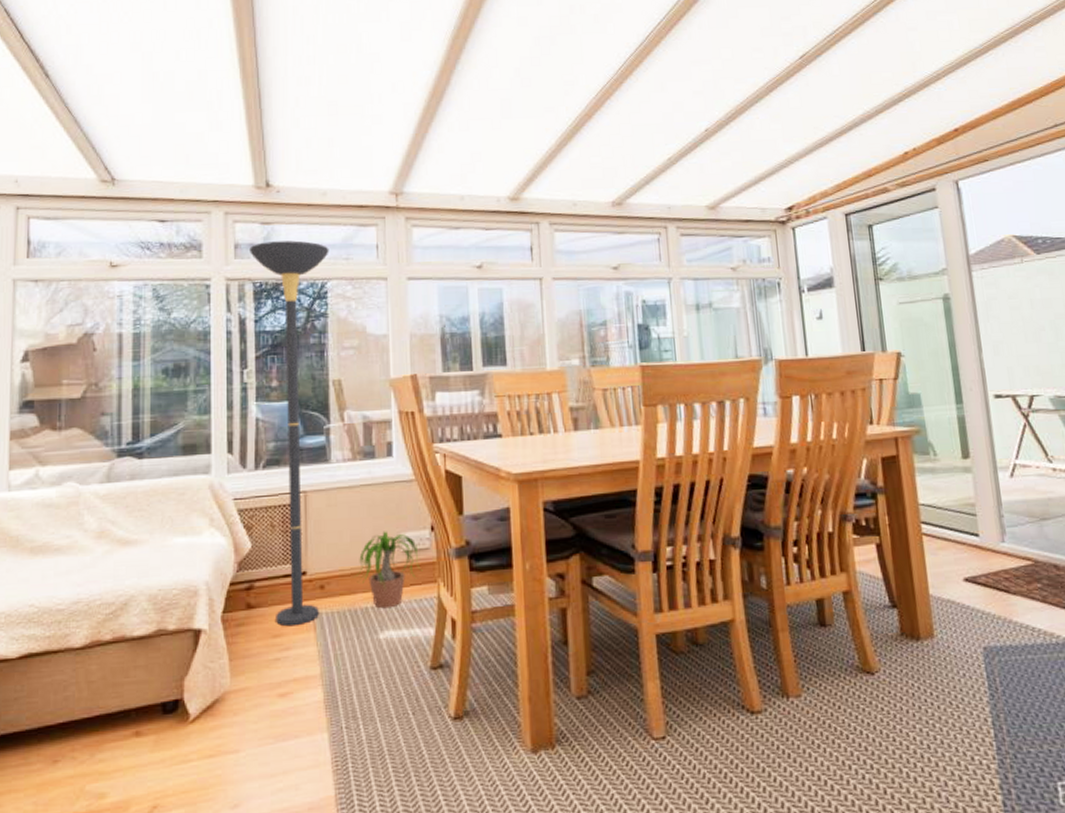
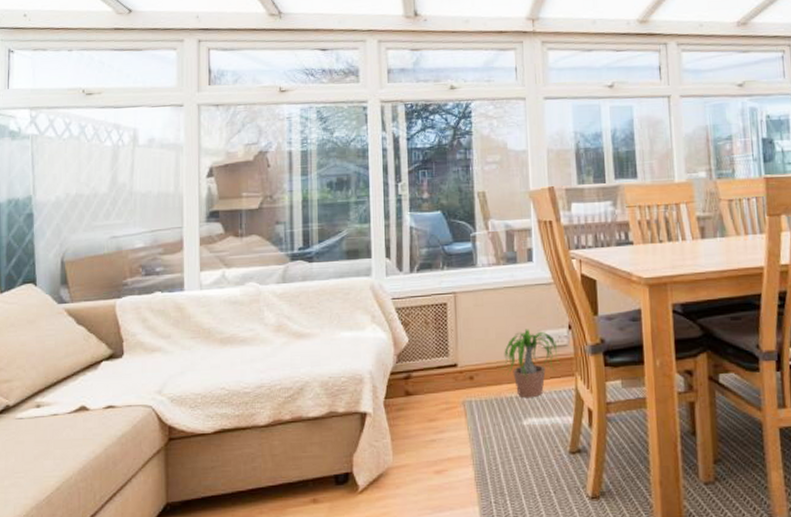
floor lamp: present [250,240,329,627] -> none [401,65,473,412]

